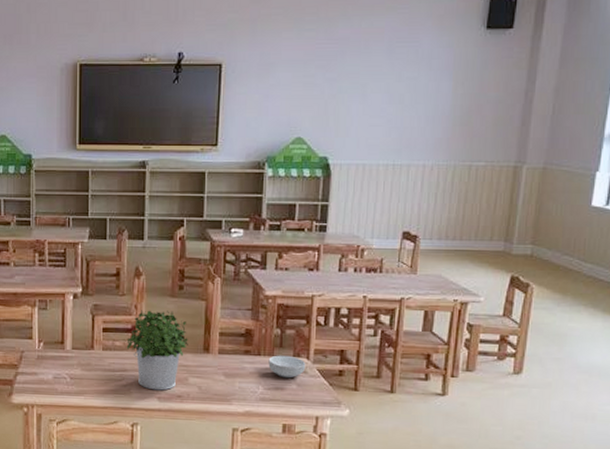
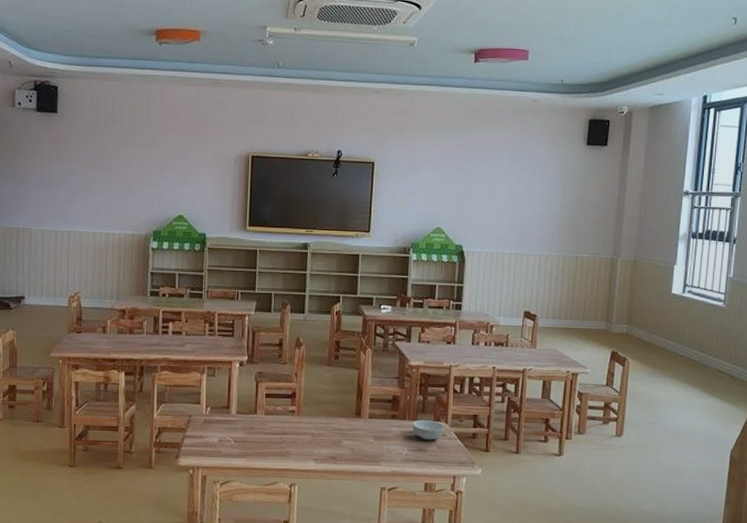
potted plant: present [126,310,188,391] -> none [287,377,342,453]

